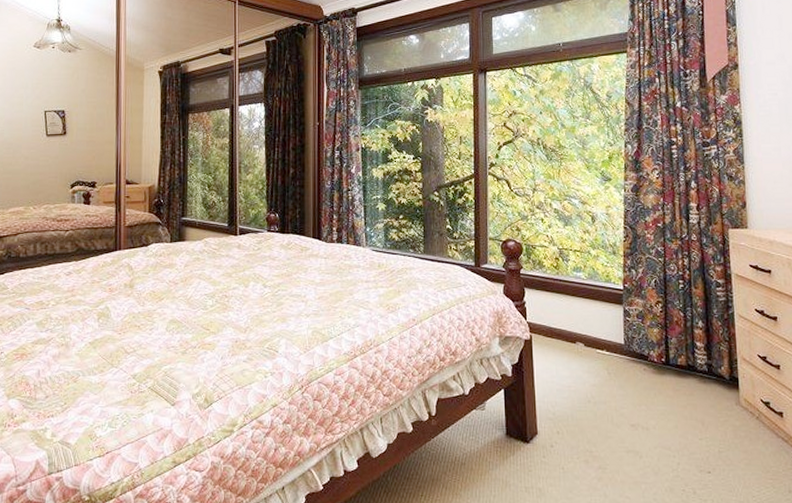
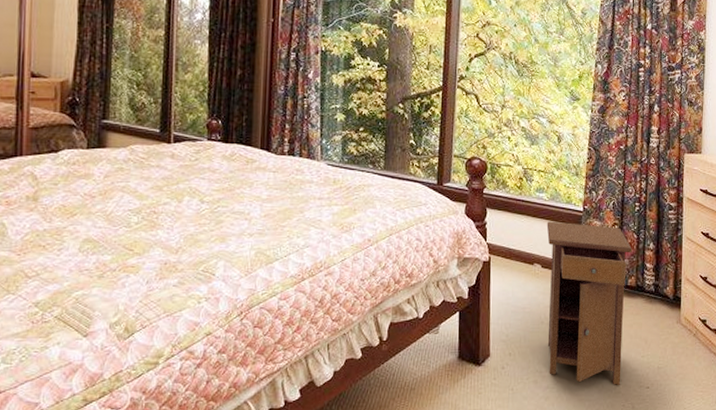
nightstand: none [586,300,680,468] -> present [546,221,633,385]

